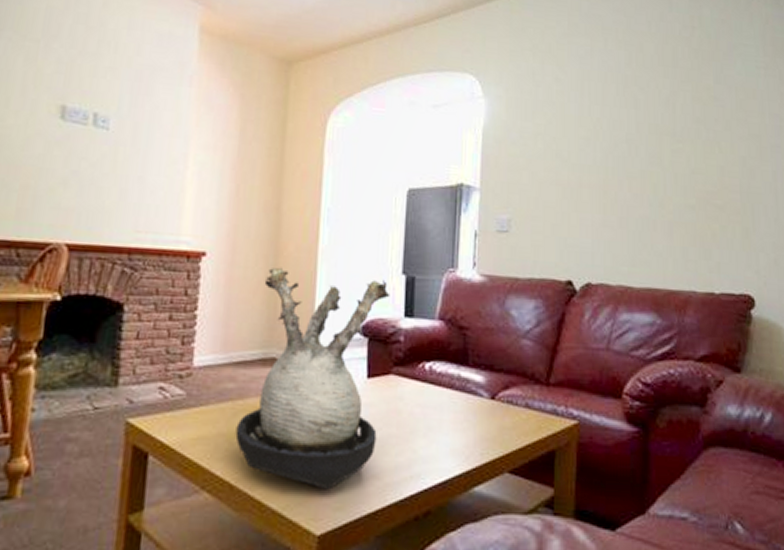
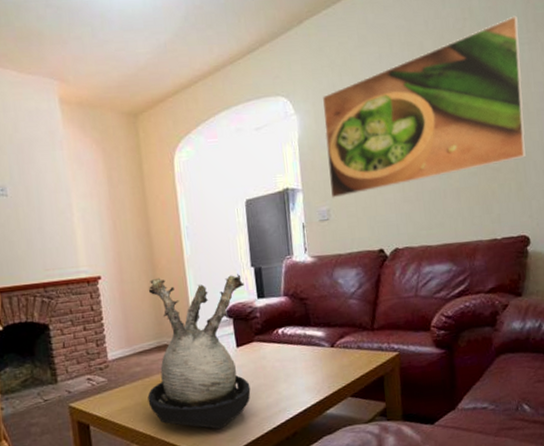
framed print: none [514,35,756,207] -> present [322,15,526,198]

